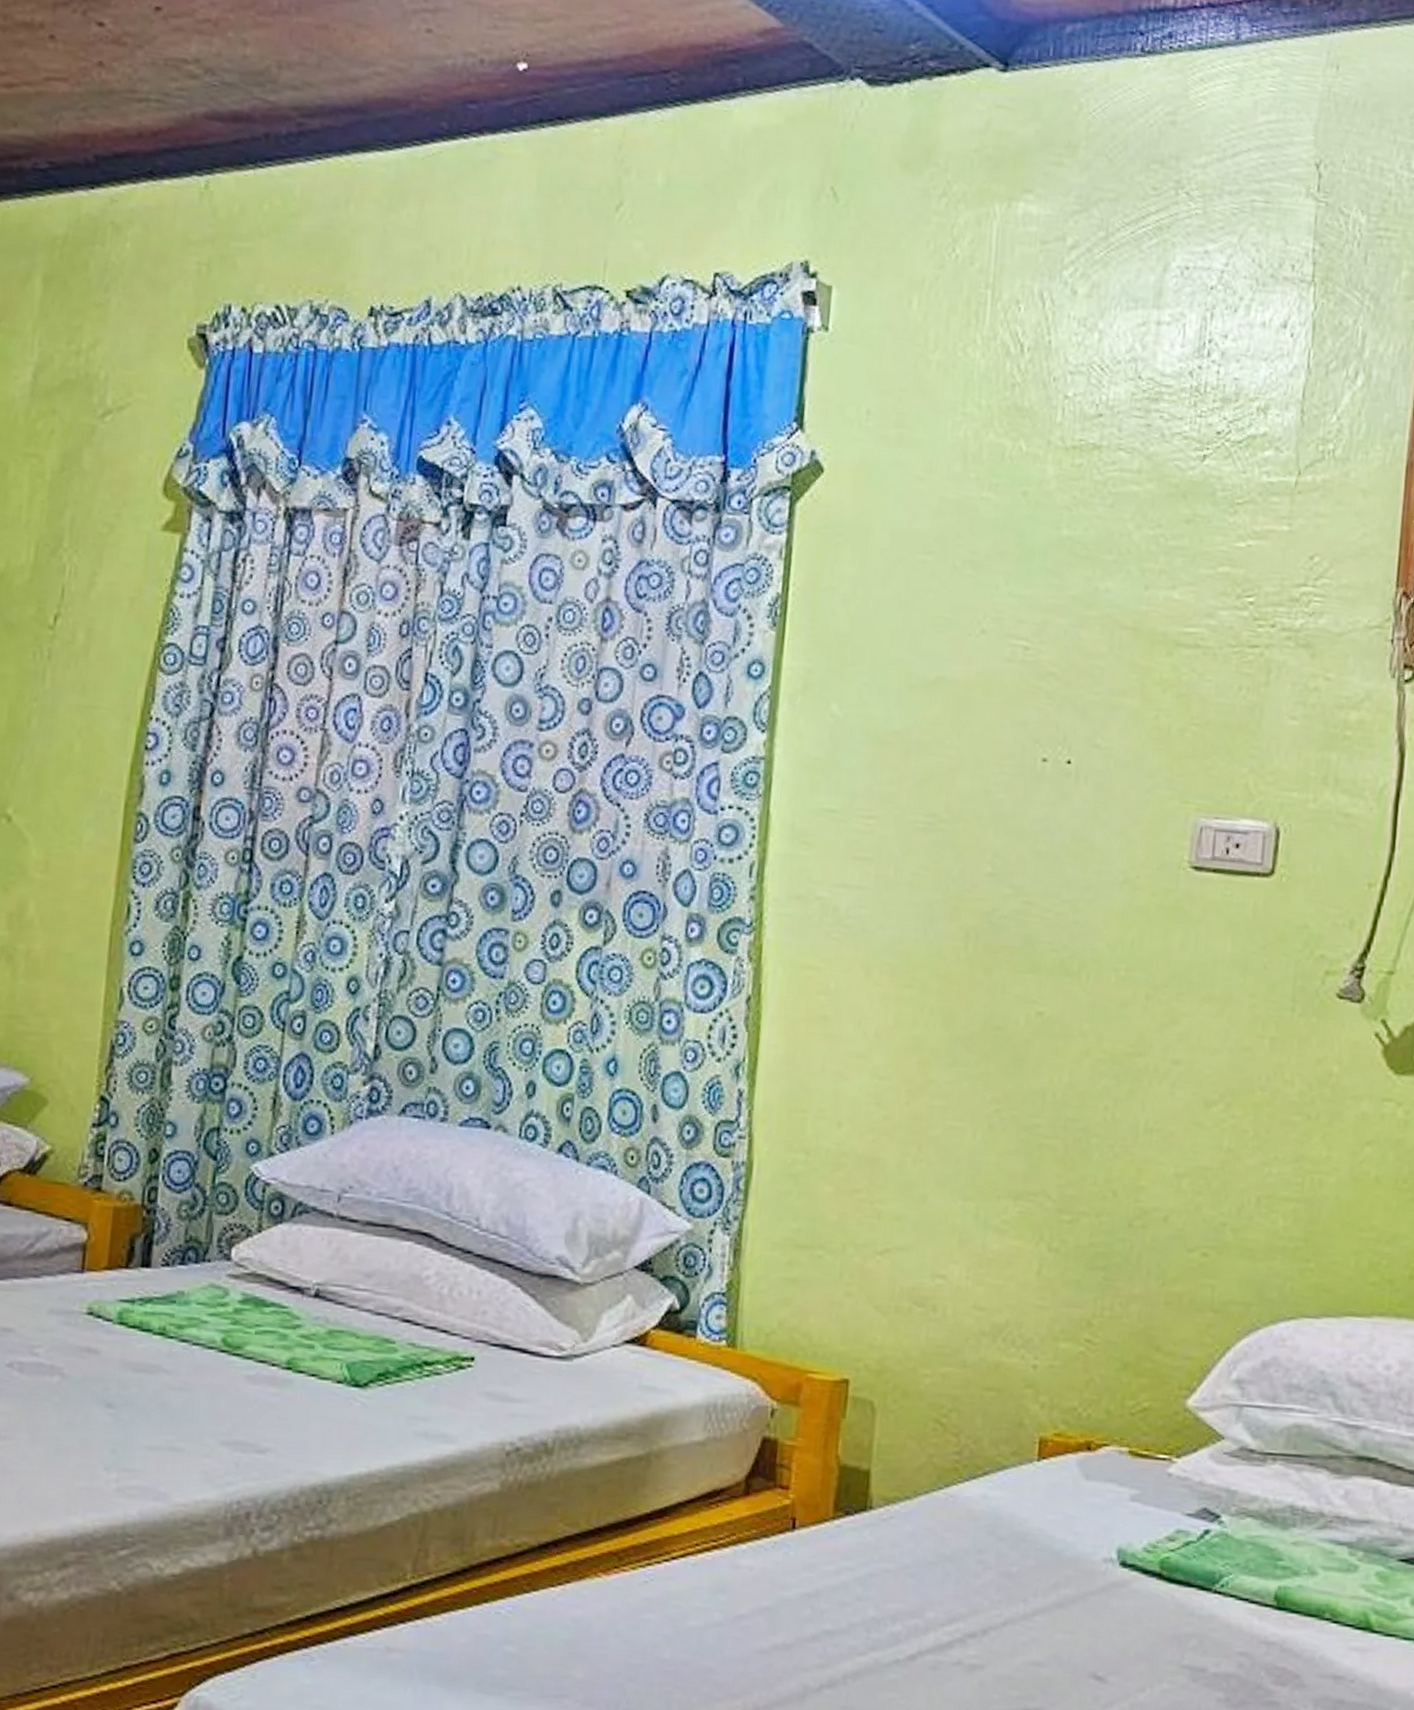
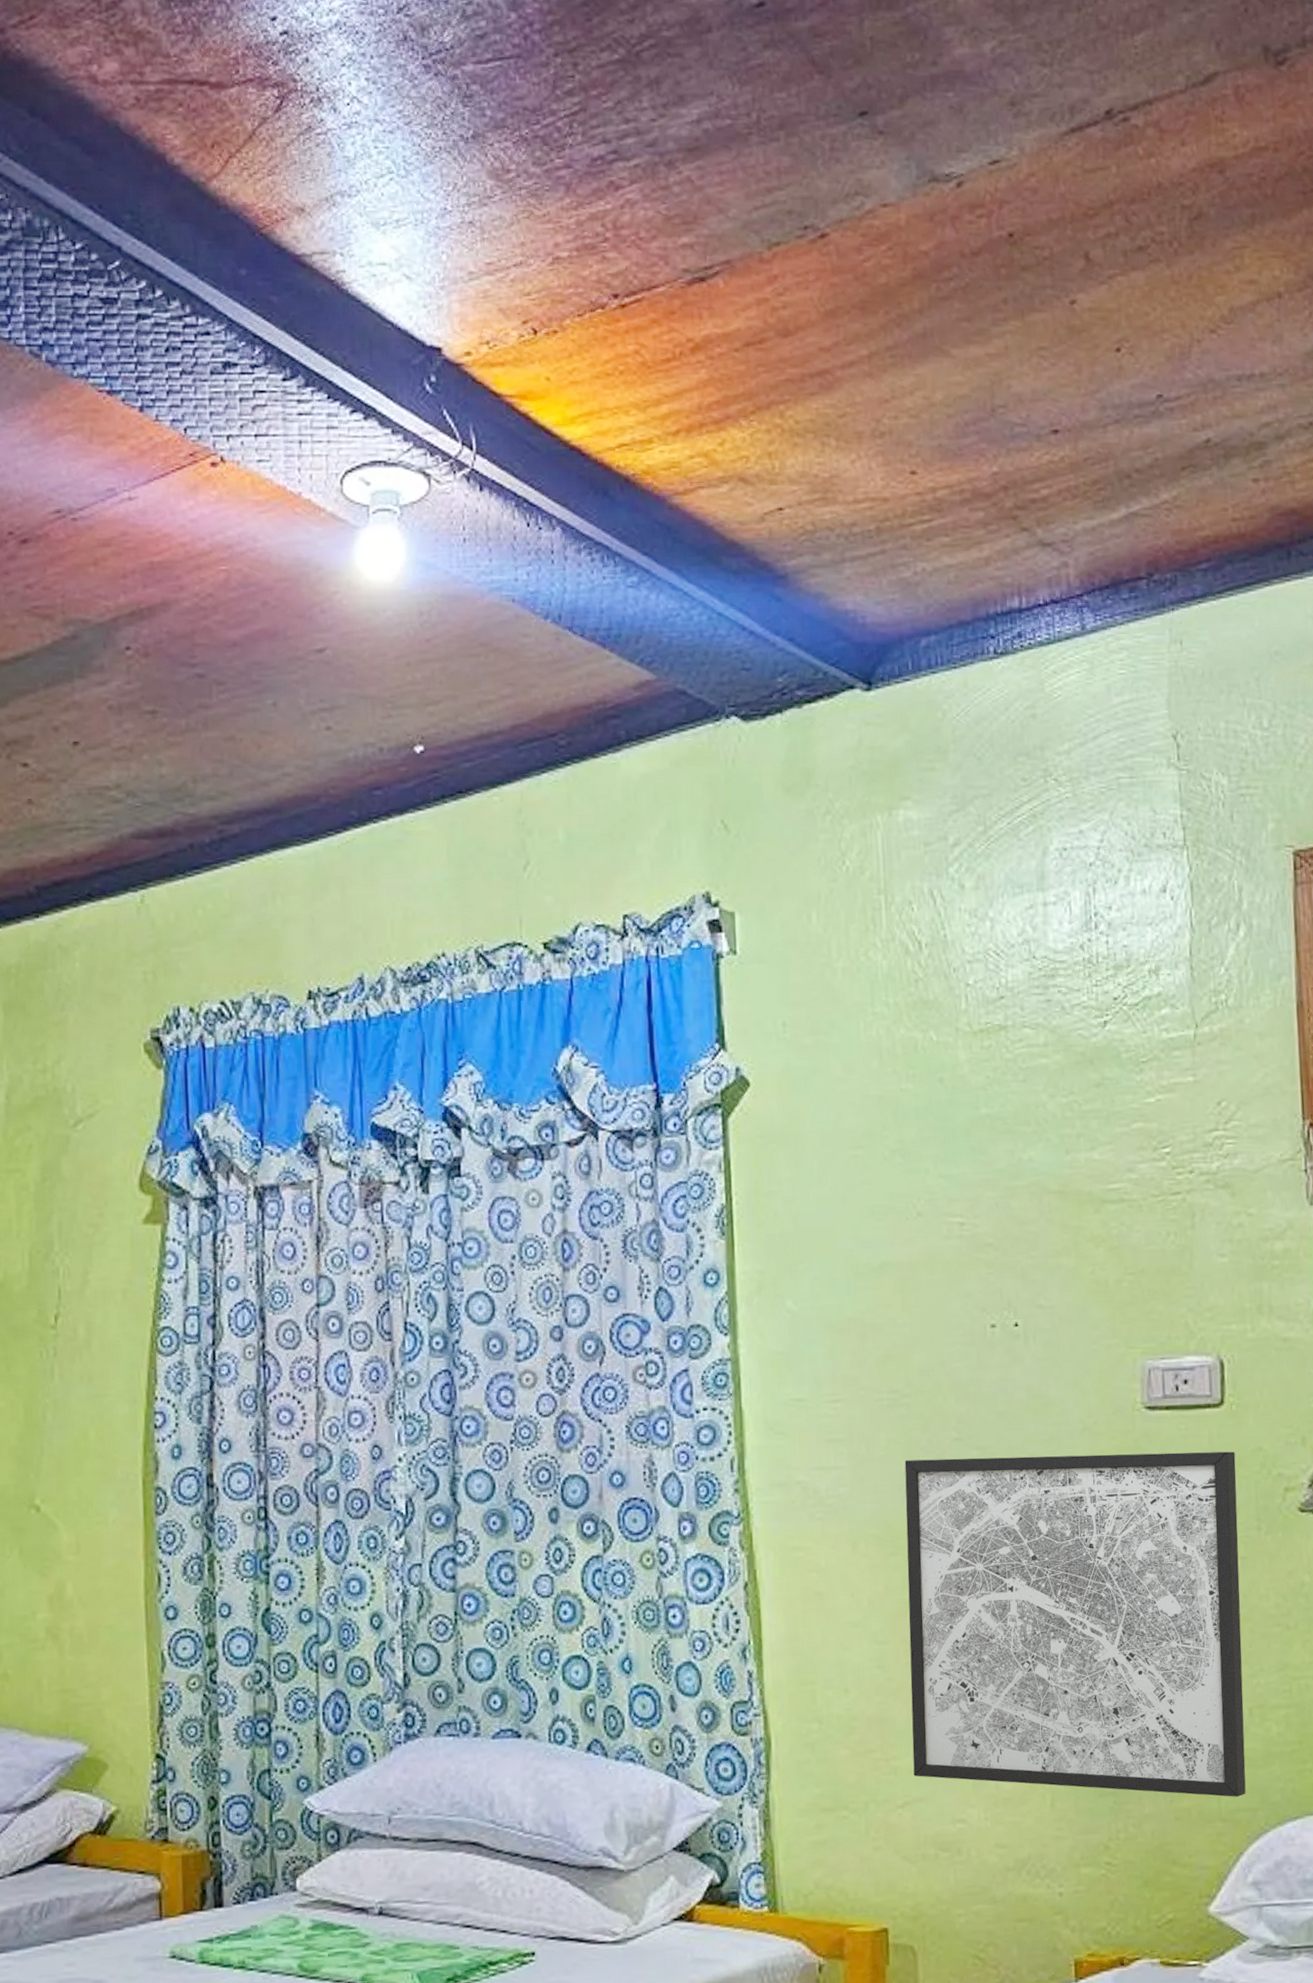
wall art: none [898,889,1279,1289] -> present [904,1451,1246,1797]

